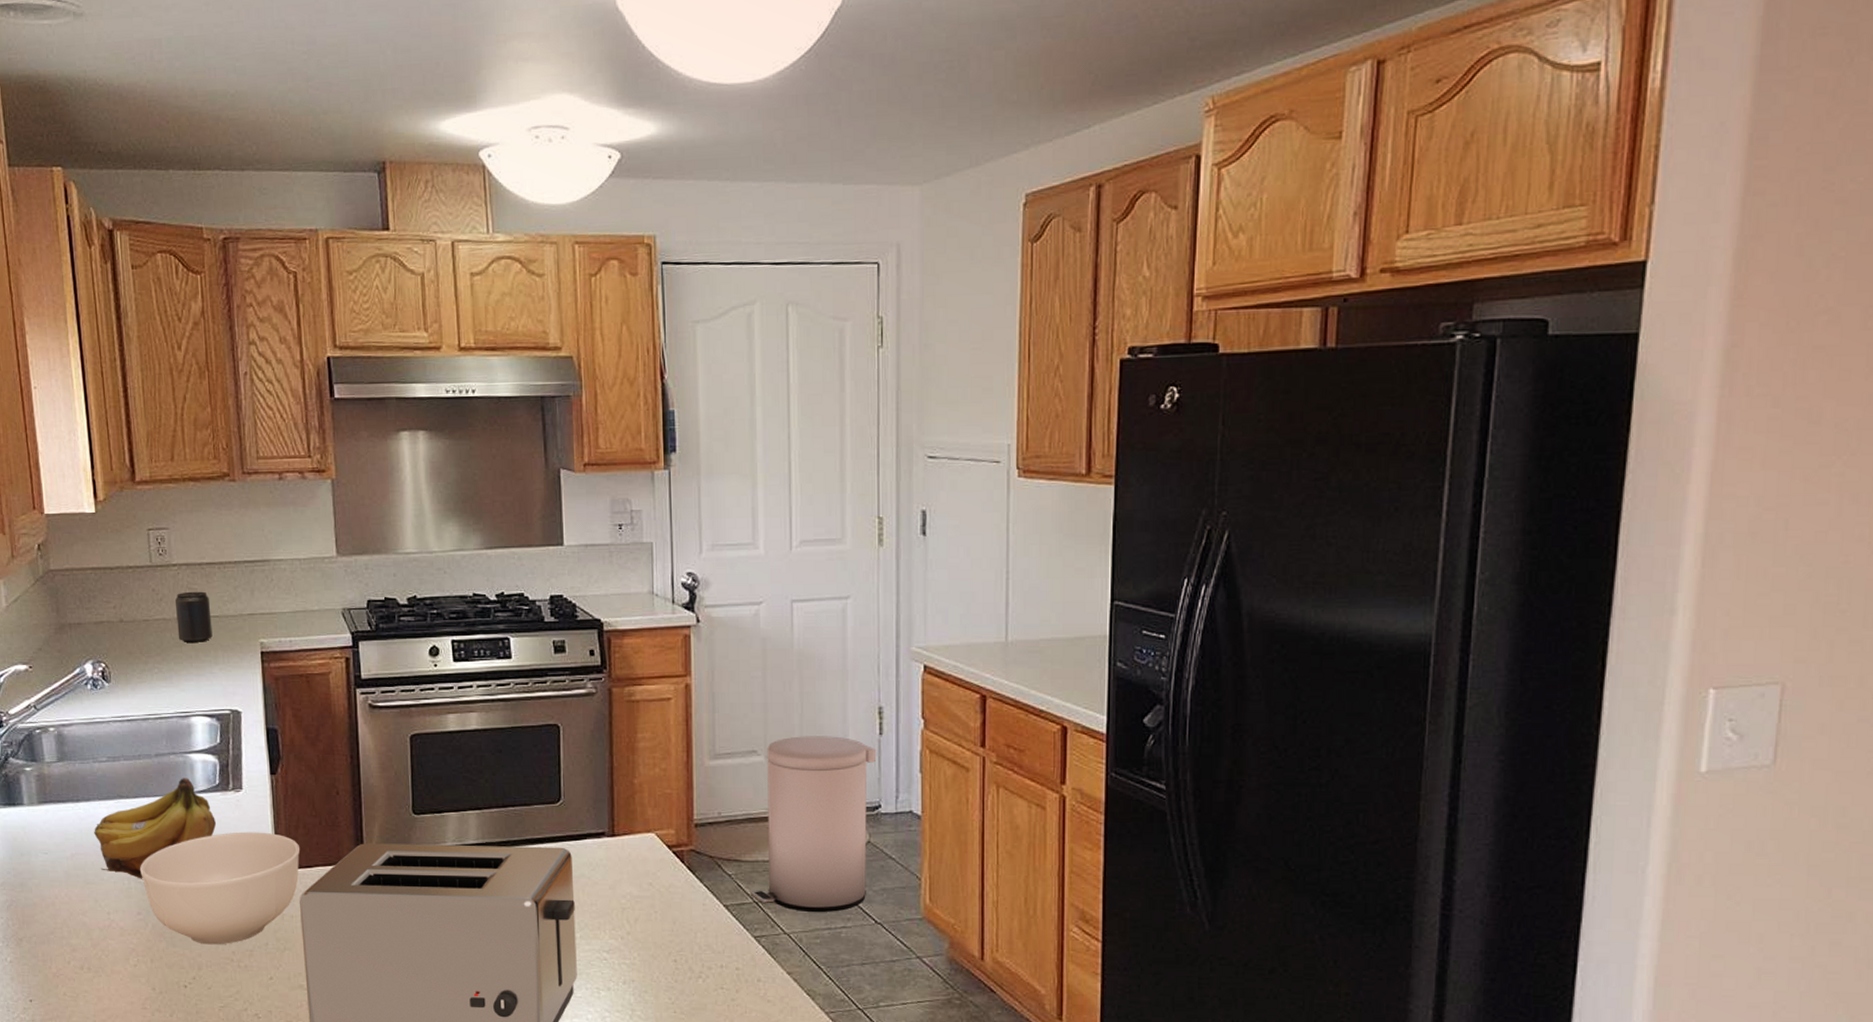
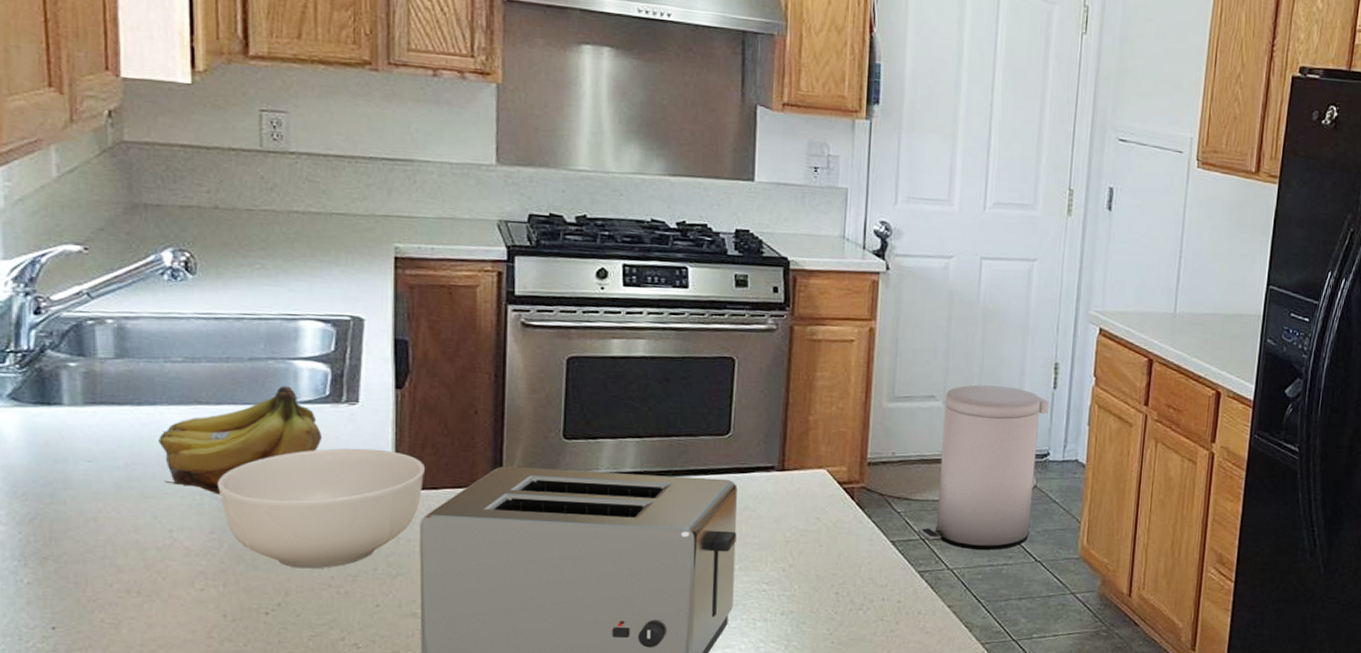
soda can: present [174,591,213,642] -> none [289,183,335,240]

